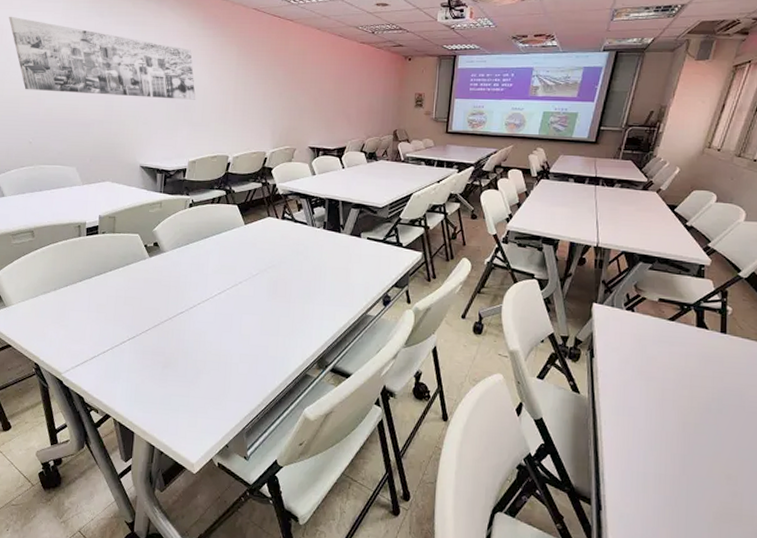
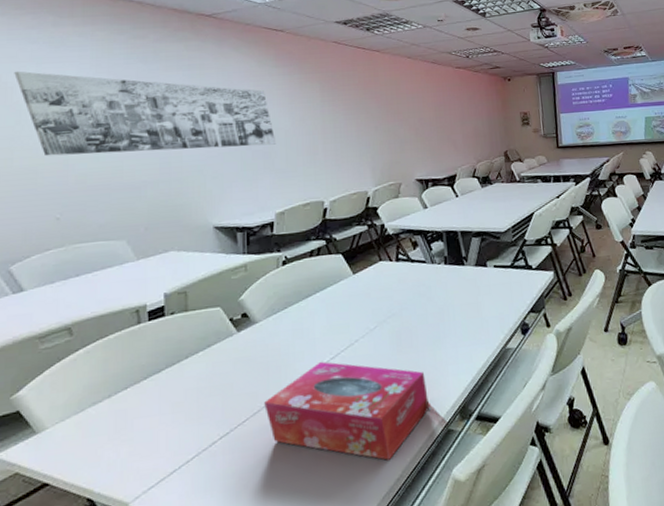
tissue box: none [163,294,293,388] -> present [264,361,429,461]

